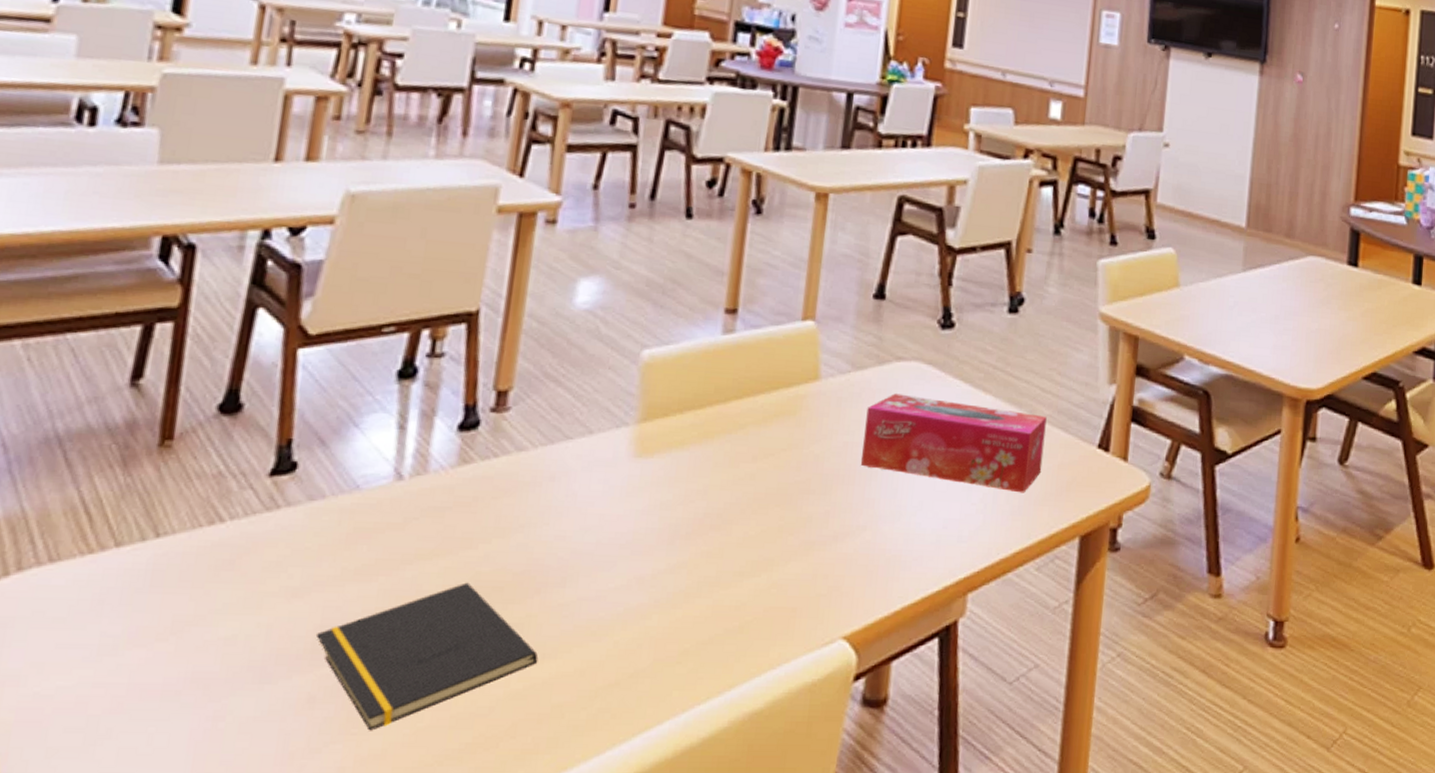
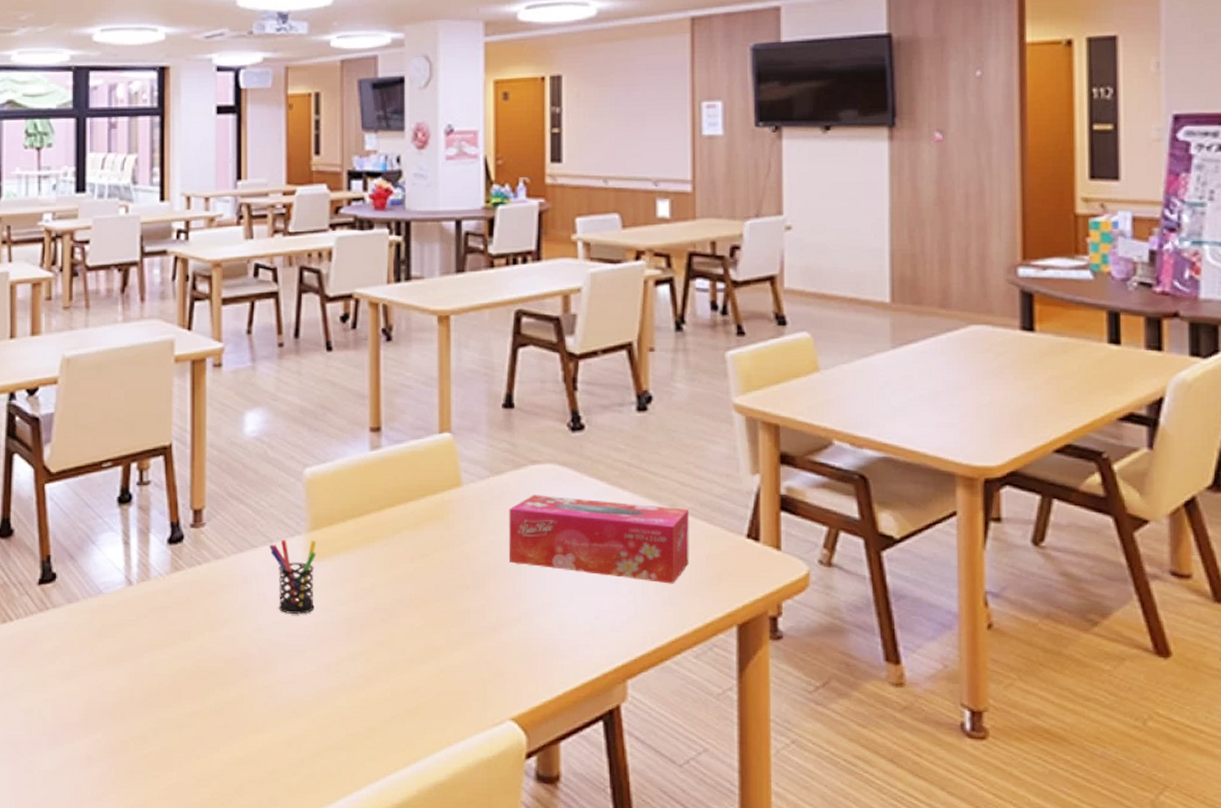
notepad: present [315,582,539,731] -> none [86,668,253,785]
pen holder: none [587,431,646,519] -> present [269,540,317,614]

